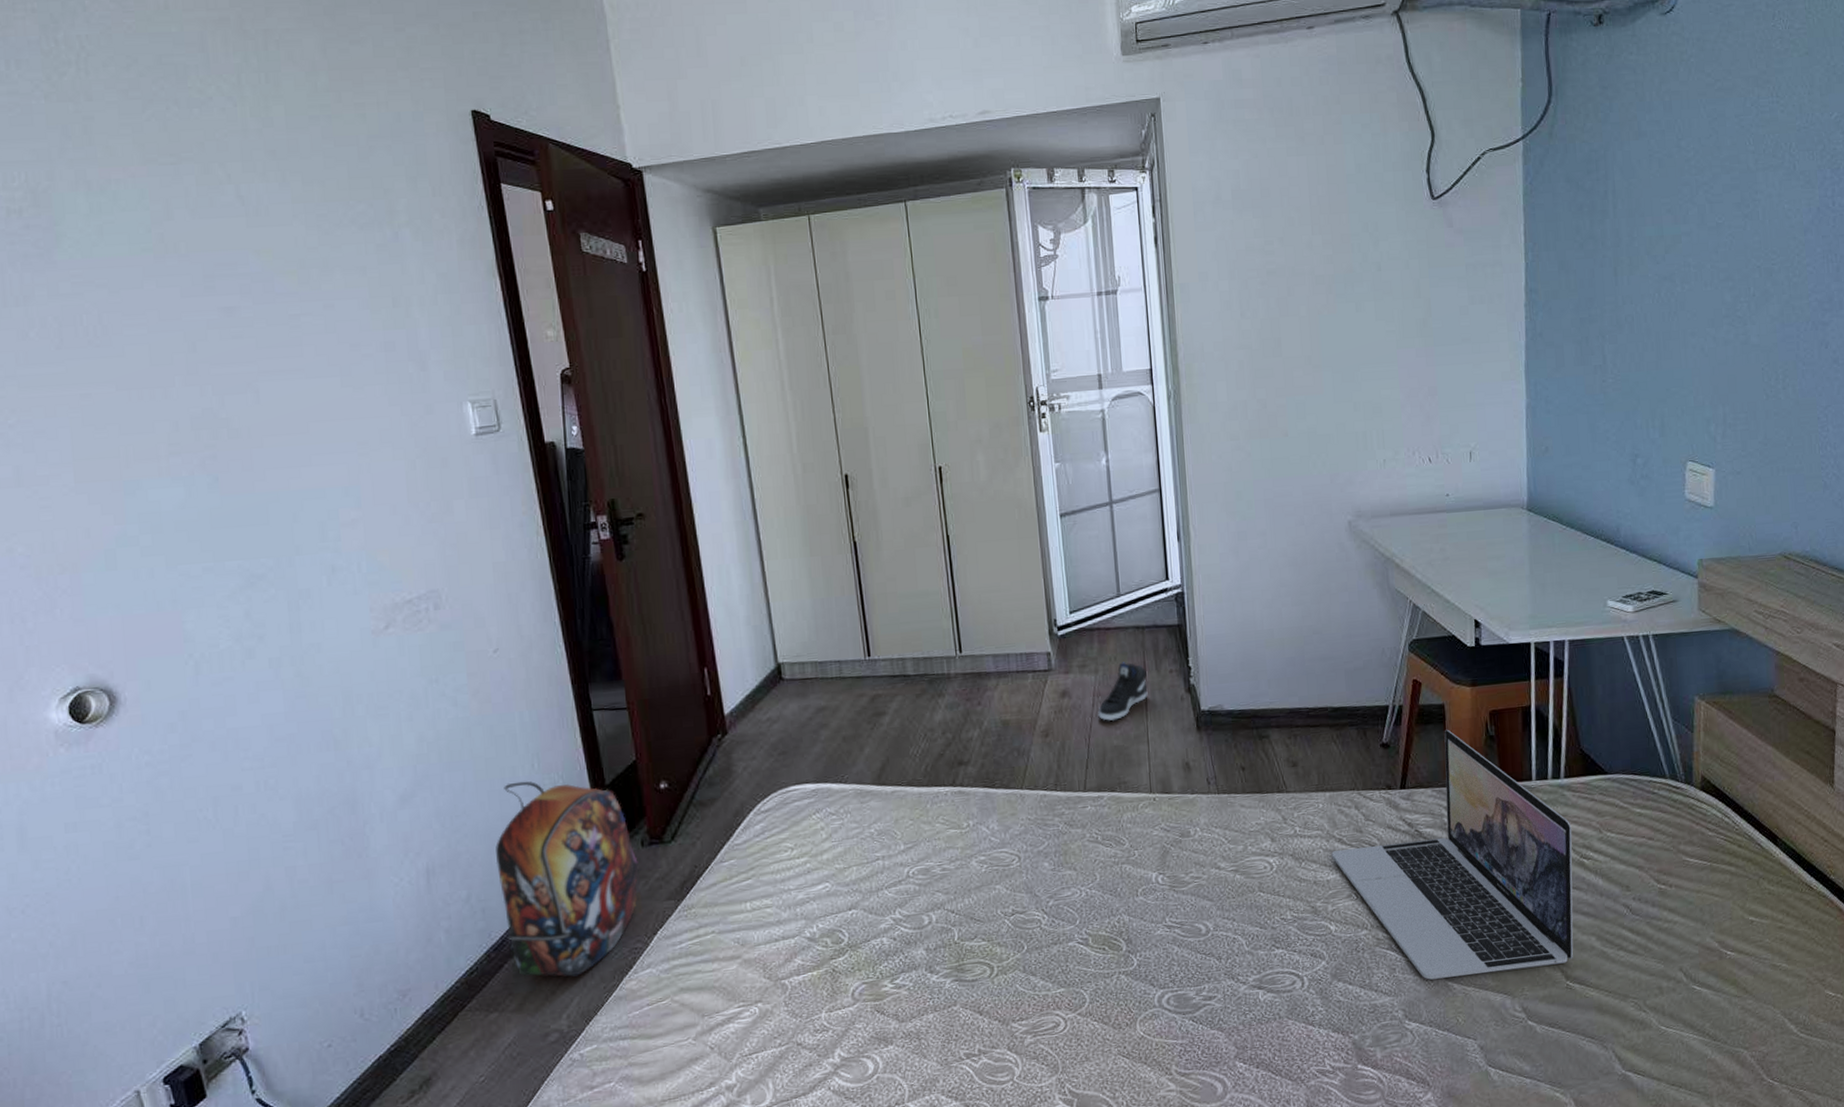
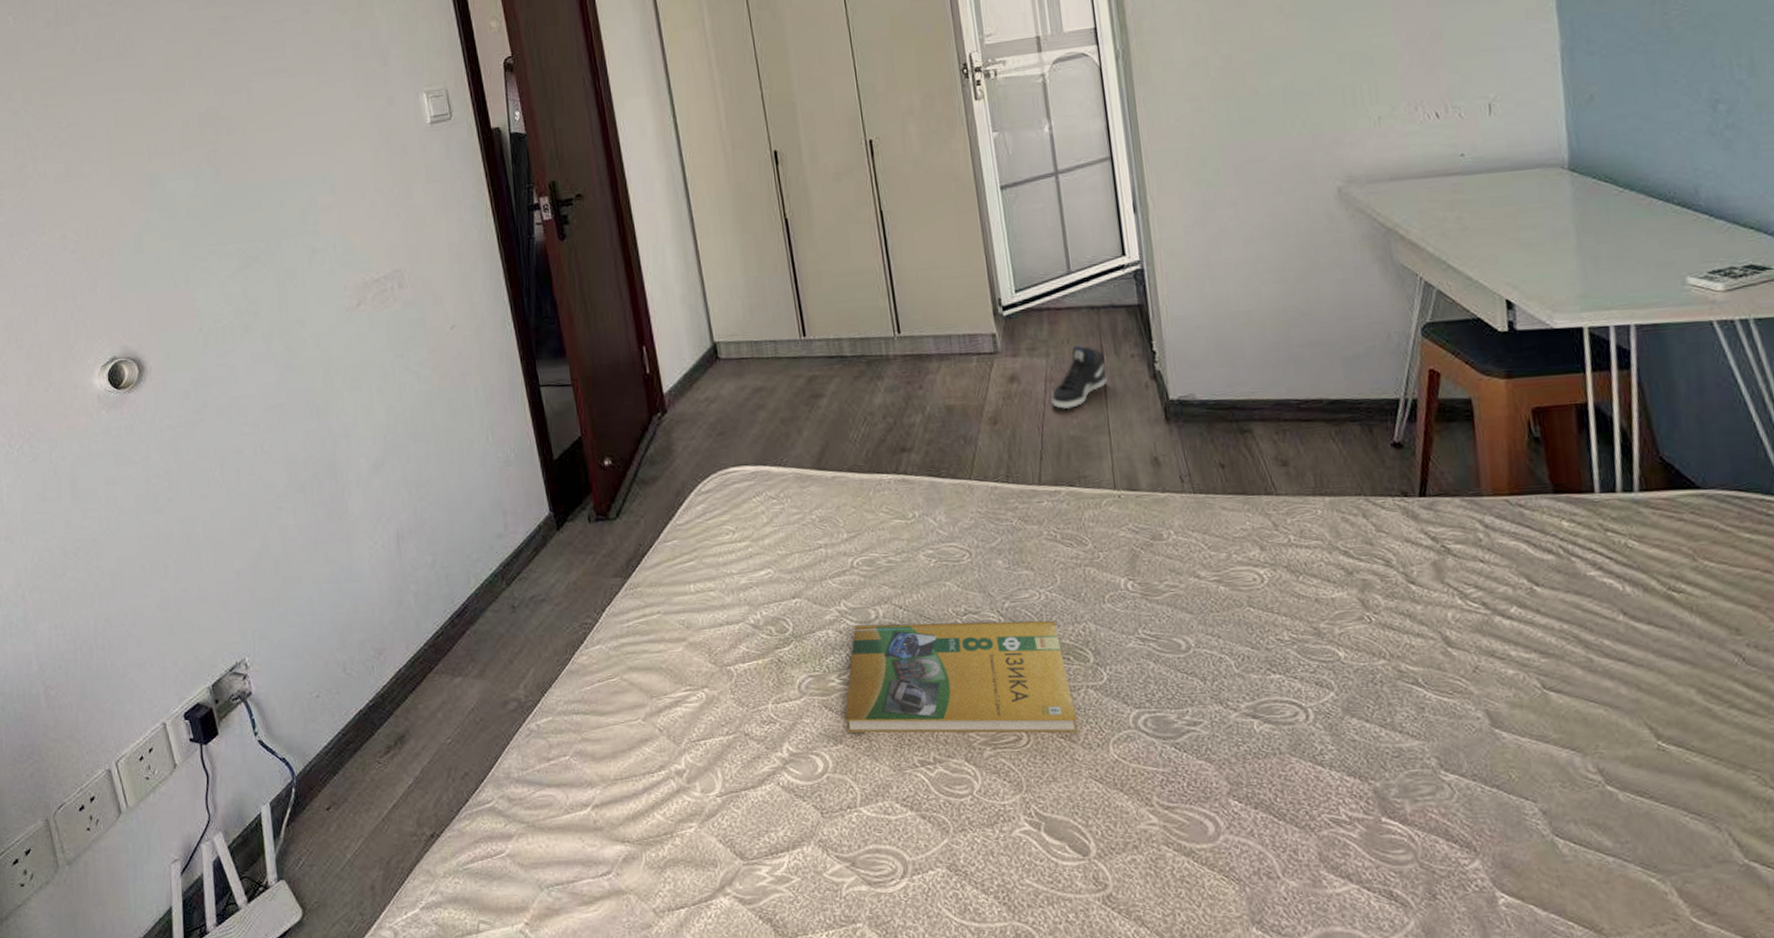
backpack: present [495,781,639,977] -> none [456,453,587,648]
booklet: none [896,914,1111,1035] -> present [844,620,1079,734]
laptop: present [1331,729,1574,980] -> none [1336,428,1665,725]

